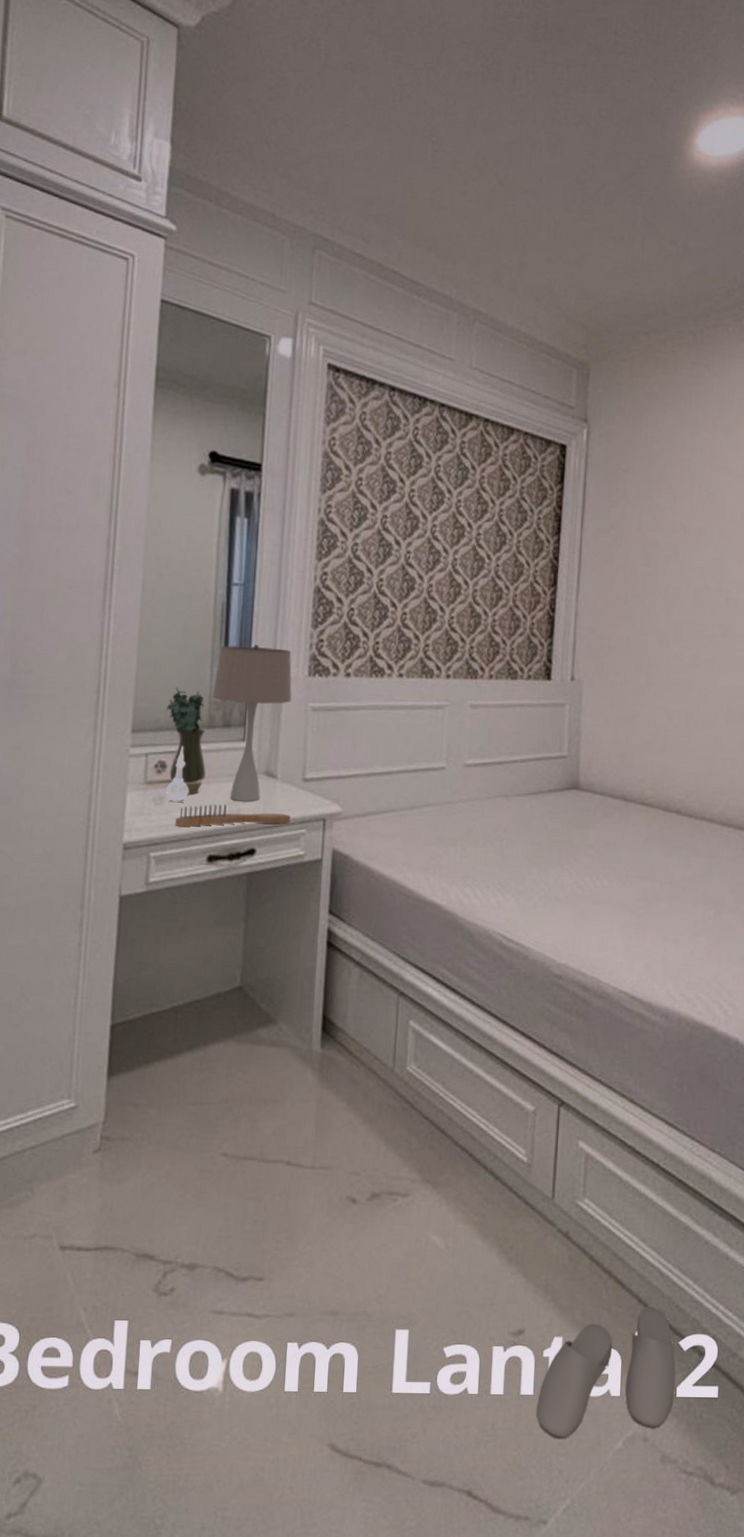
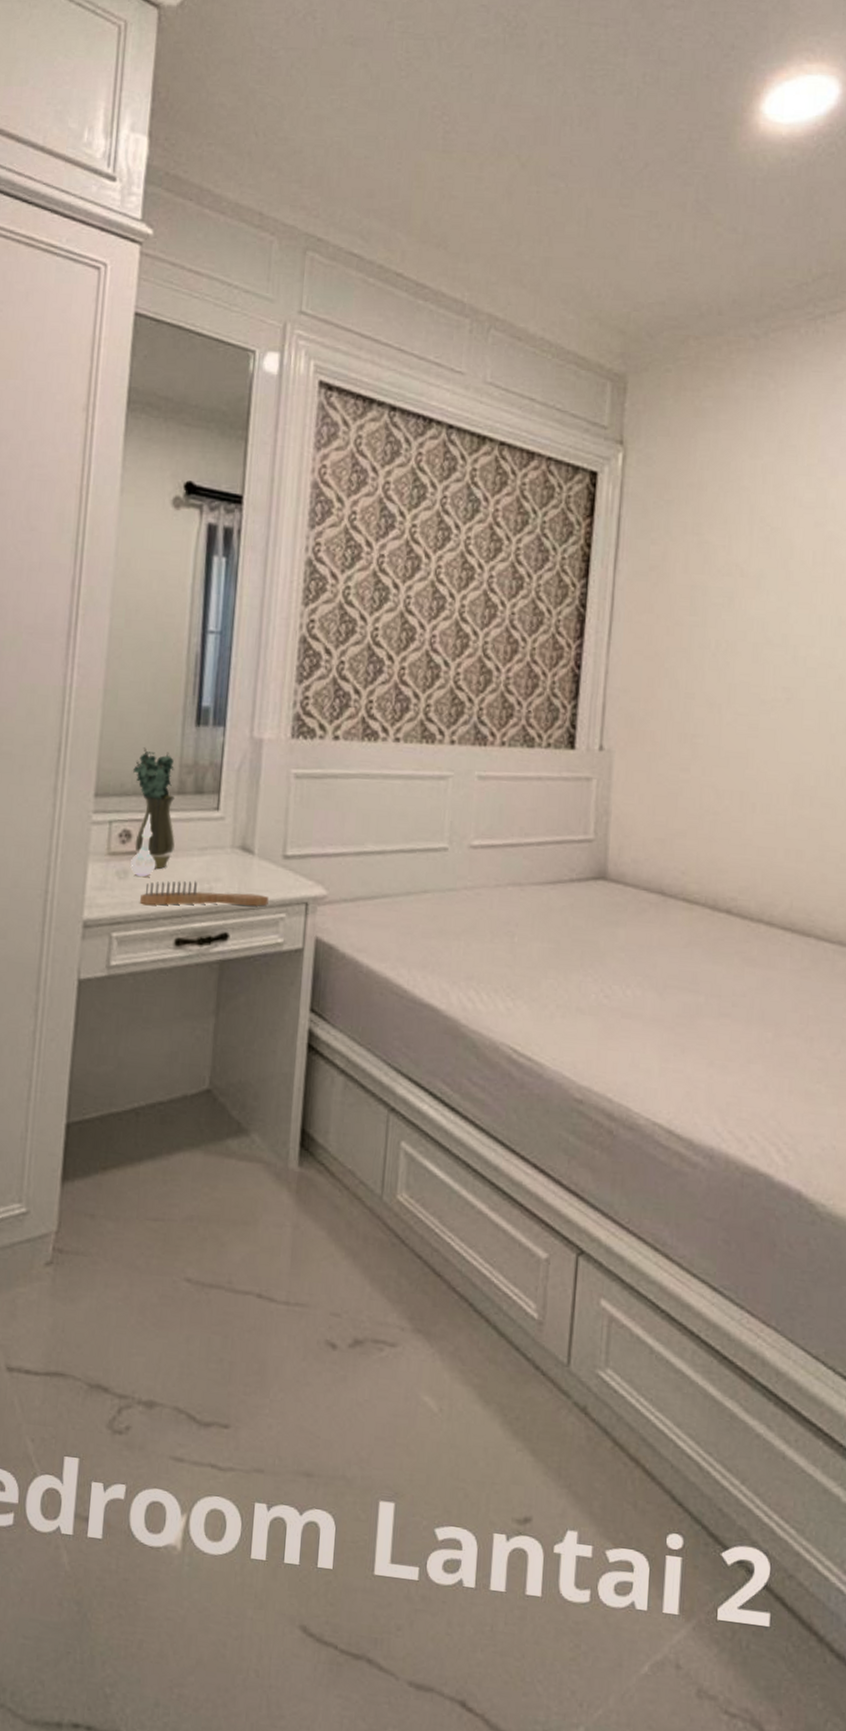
table lamp: present [212,644,292,802] -> none [183,700,273,880]
slippers: present [537,1306,675,1440] -> none [545,1506,716,1656]

